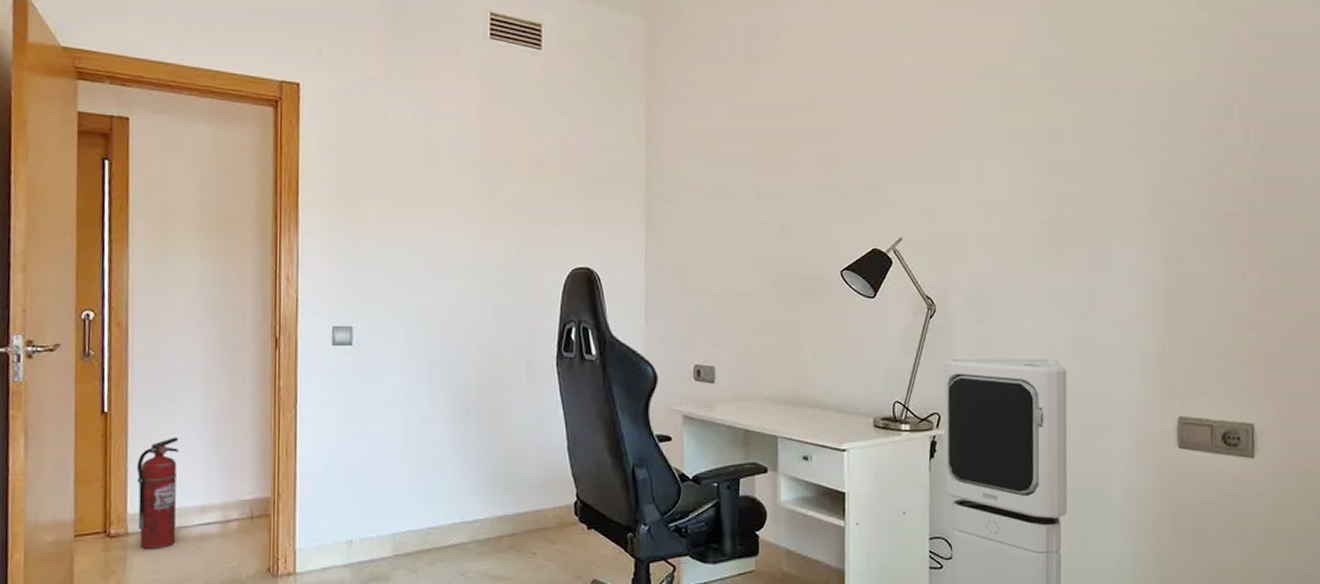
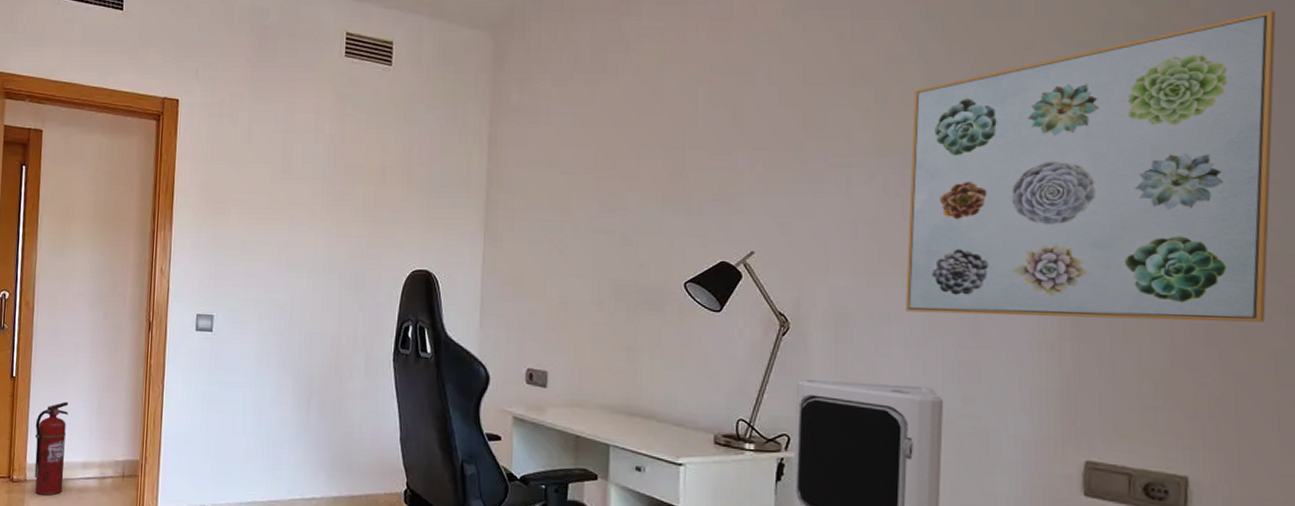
wall art: none [1032,17,1304,290] -> present [906,10,1276,322]

